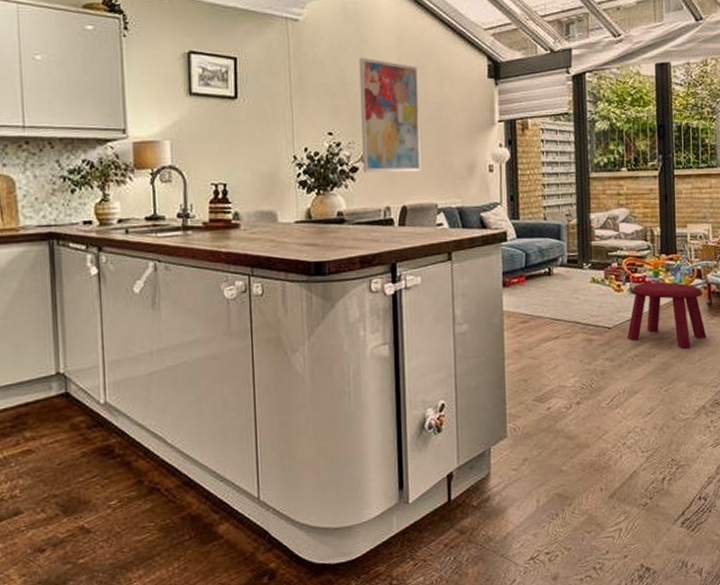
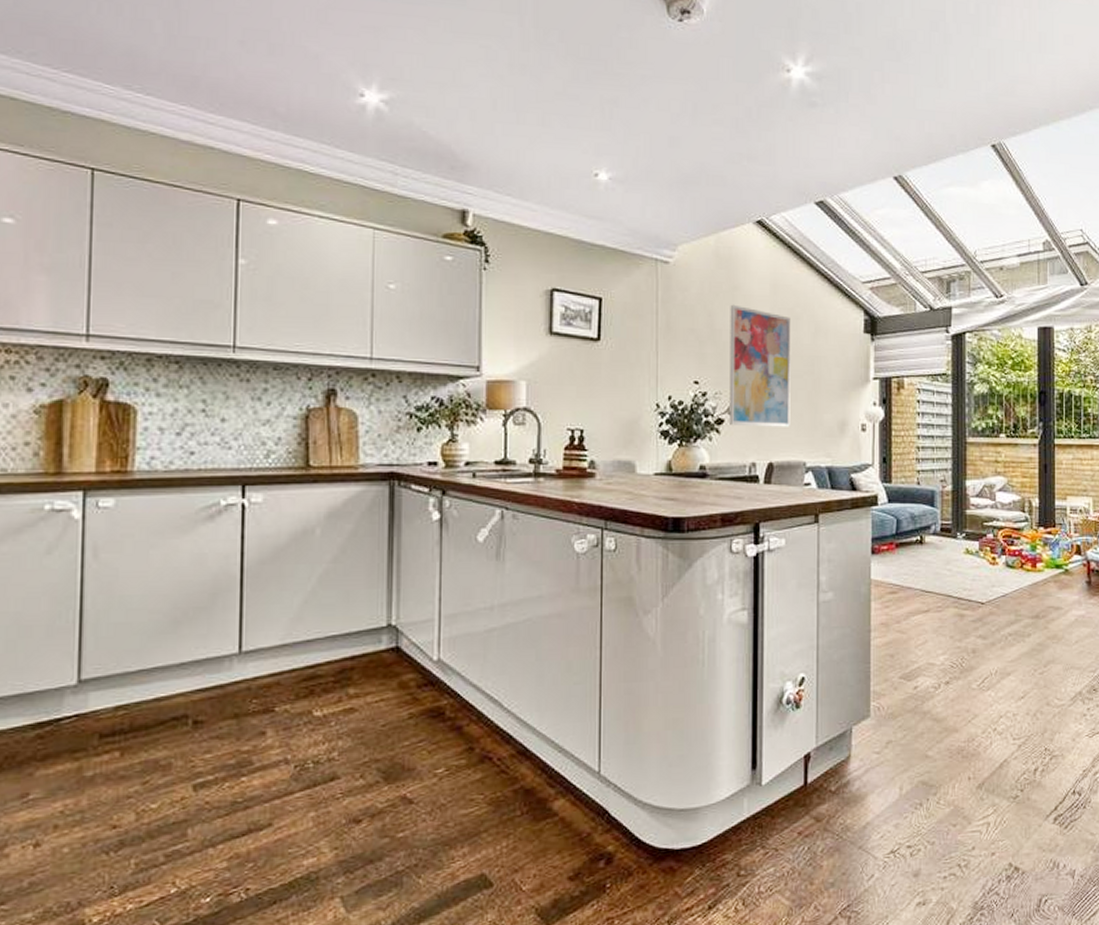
stool: present [627,282,707,349] -> none [1001,556,1085,629]

